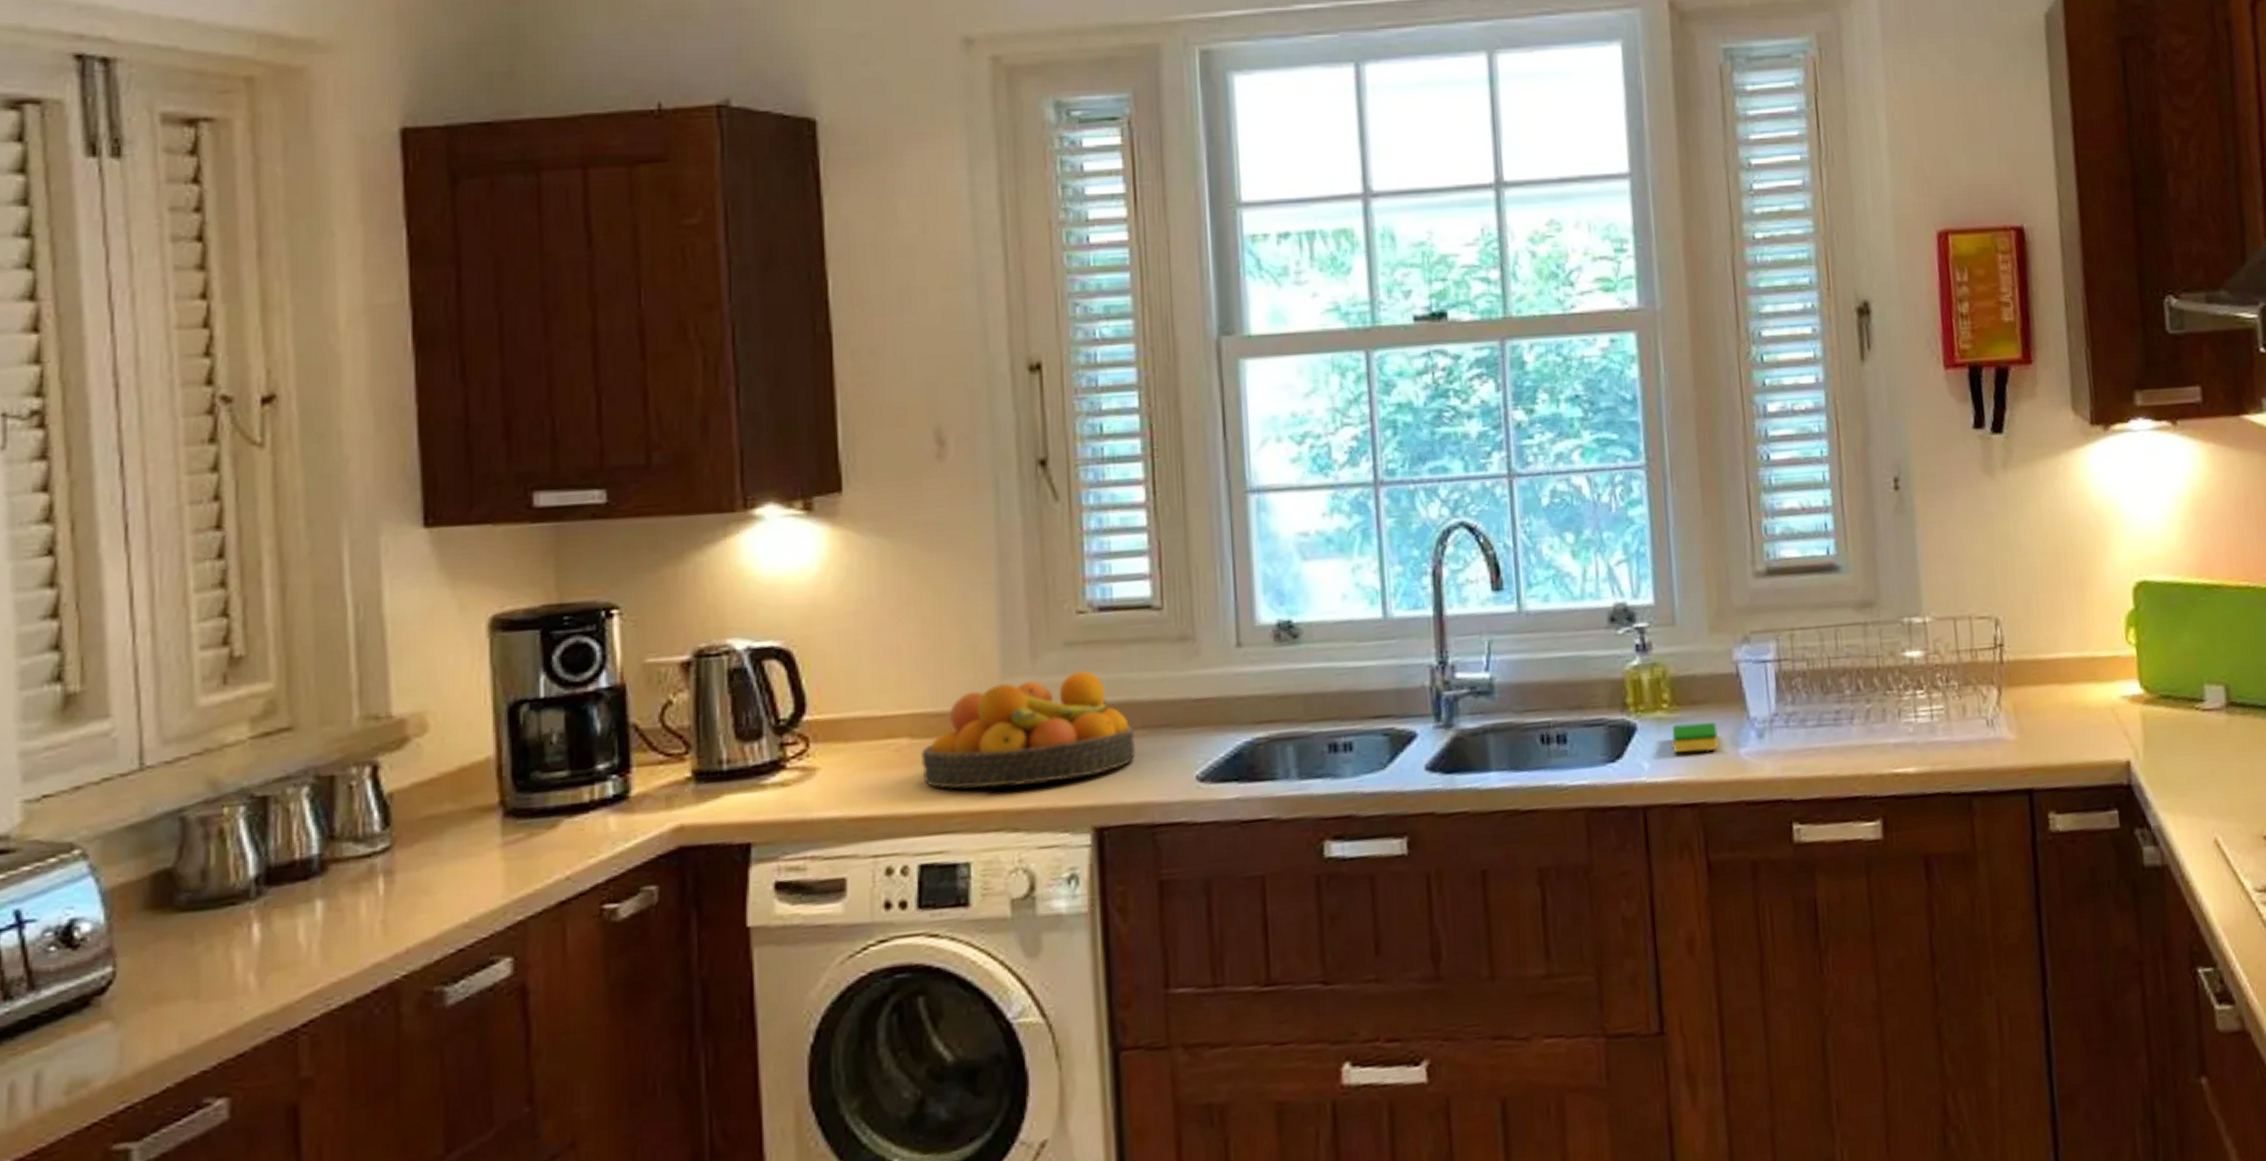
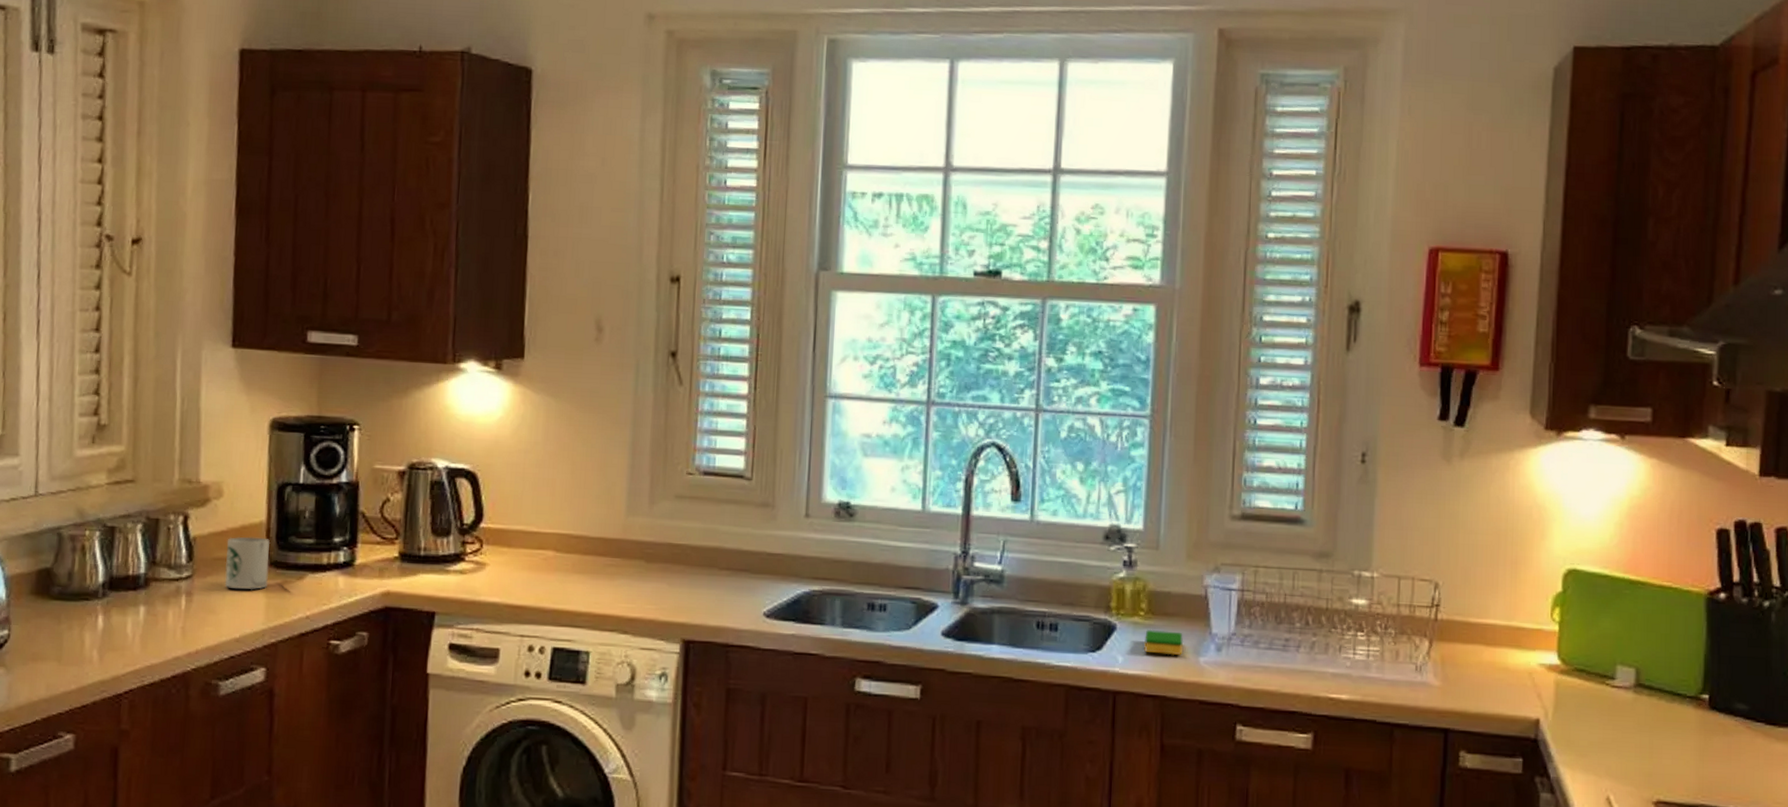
mug: none [439,779,506,856] -> present [225,536,271,590]
fruit bowl: present [921,671,1136,790] -> none [562,519,721,601]

